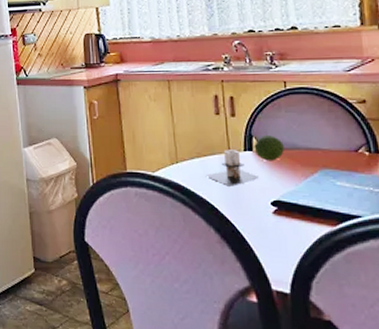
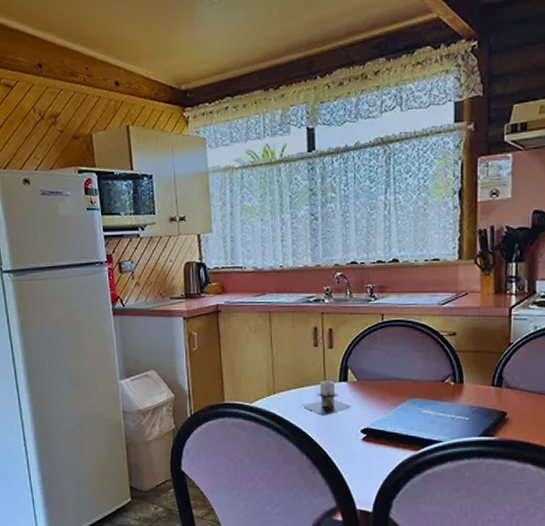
fruit: present [253,134,284,161] -> none [348,366,377,392]

